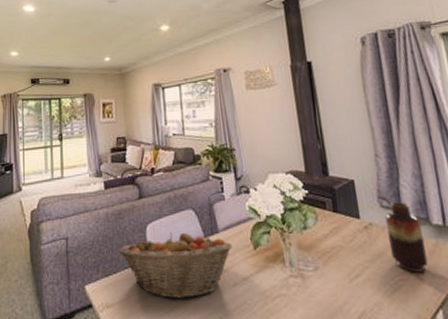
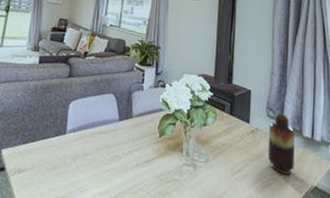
fruit basket: present [118,232,233,299] -> none [39,112,142,173]

